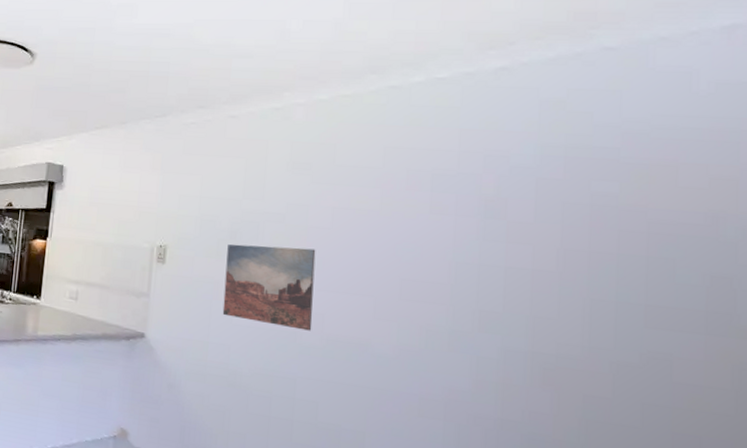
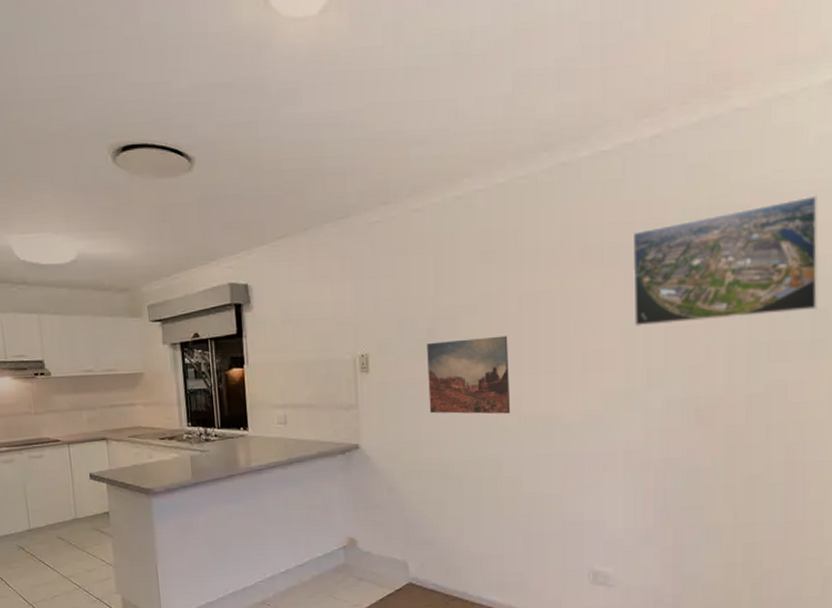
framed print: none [465,146,718,277] -> present [632,195,819,328]

